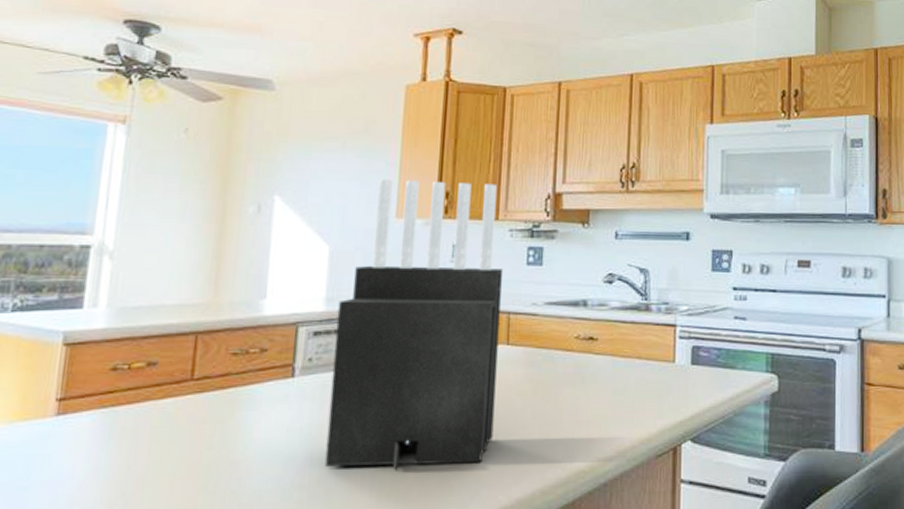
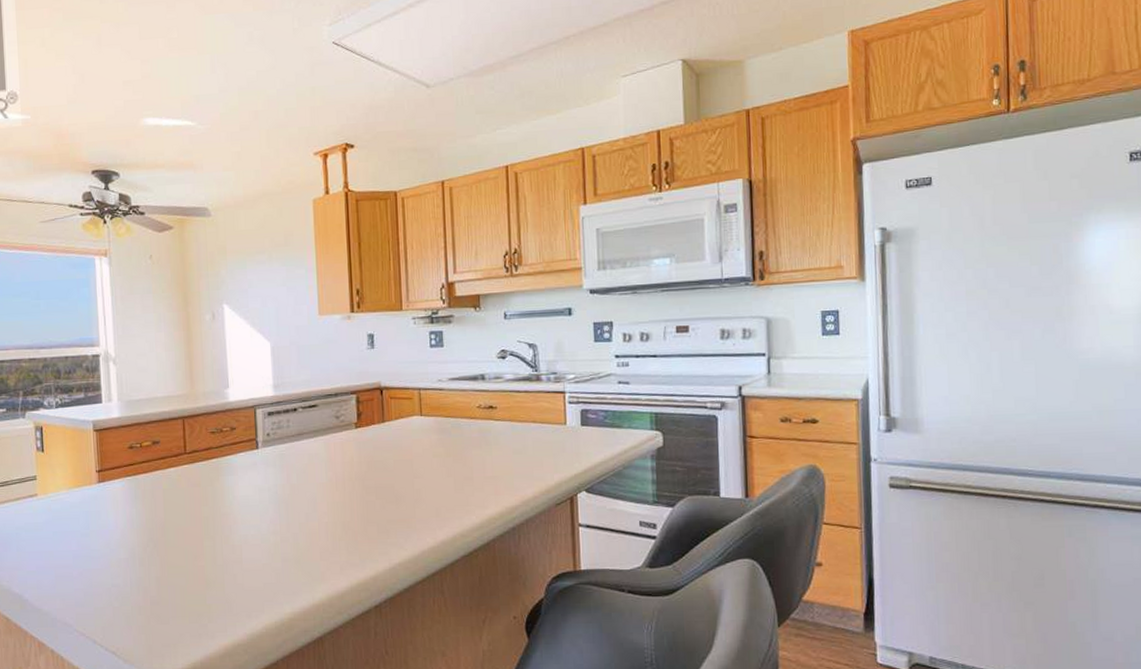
knife block: present [324,179,504,471] -> none [283,279,417,520]

